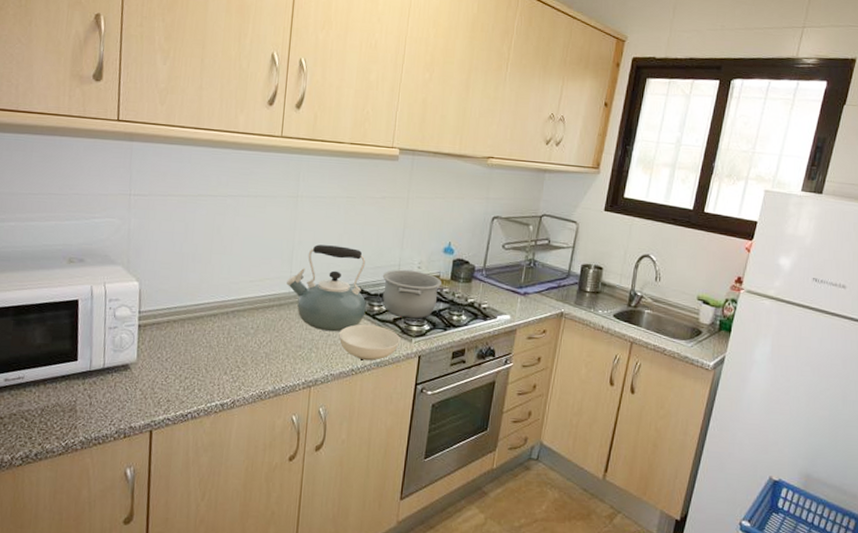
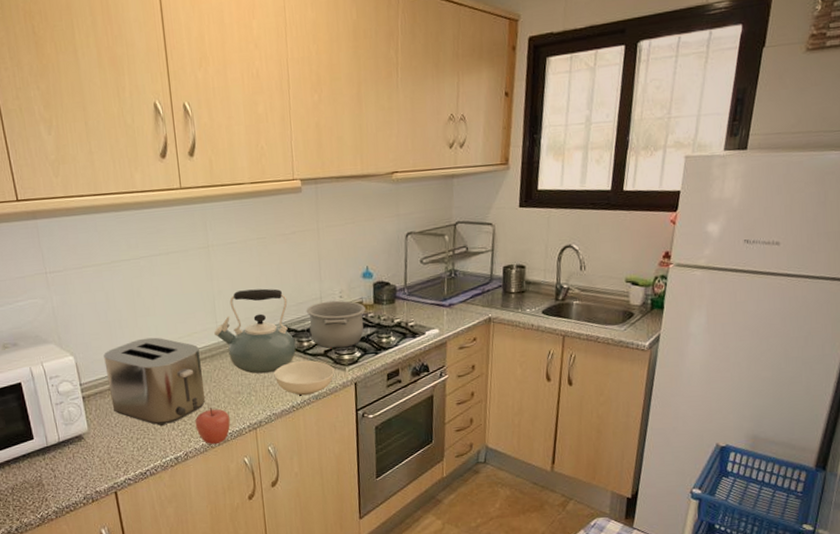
toaster: none [167,276,268,368] -> present [104,337,206,426]
fruit: none [248,357,286,397] -> present [195,408,230,445]

